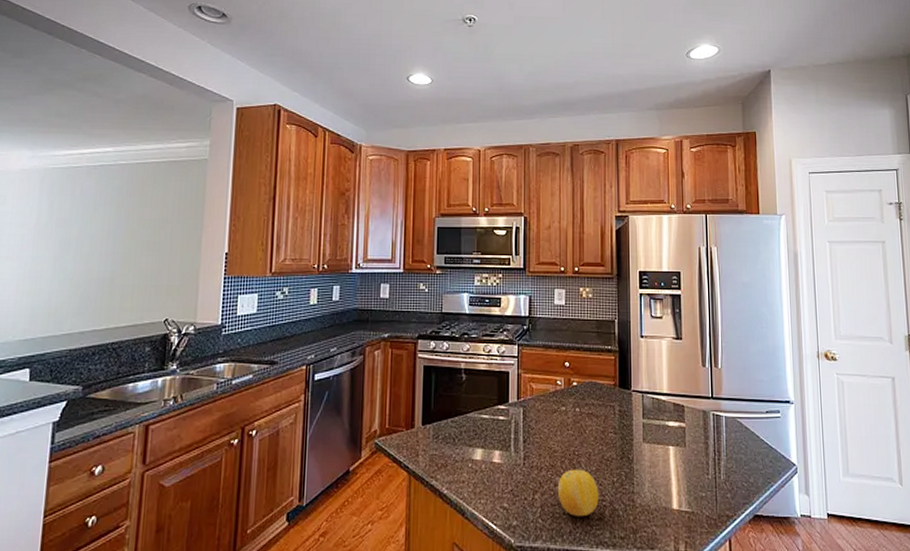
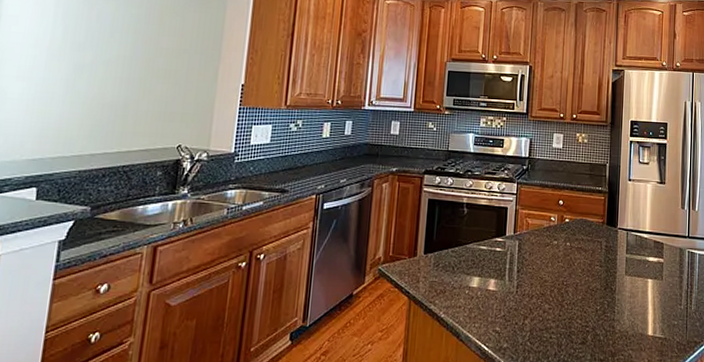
fruit: present [557,469,599,517] -> none [545,297,583,341]

